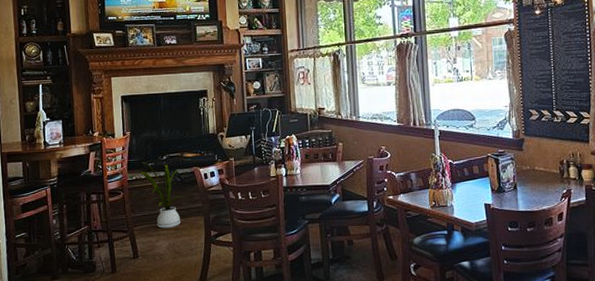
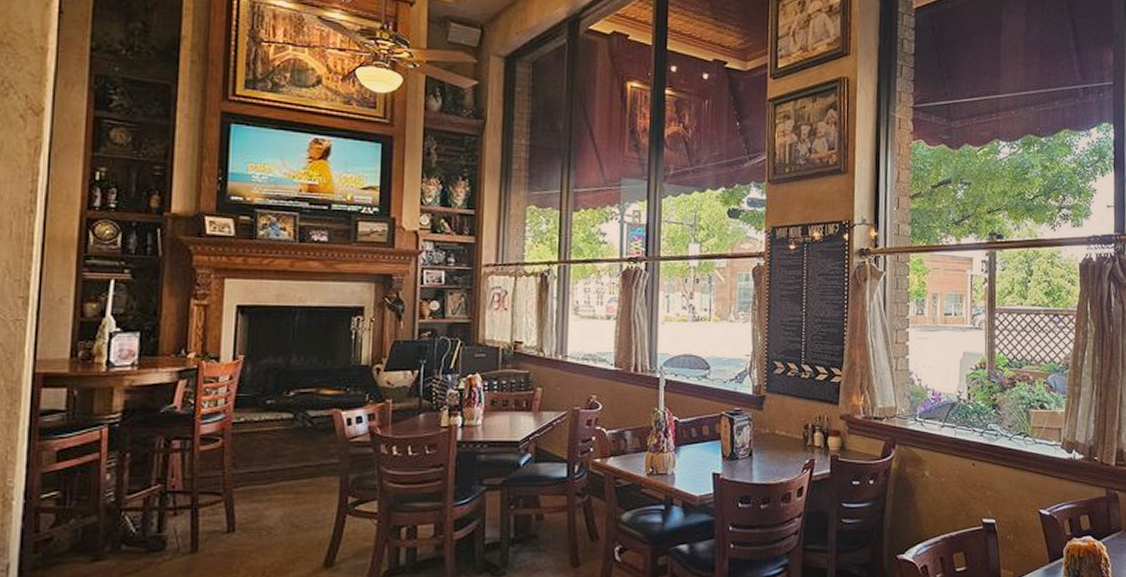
house plant: present [140,162,186,229] -> none [253,397,317,492]

